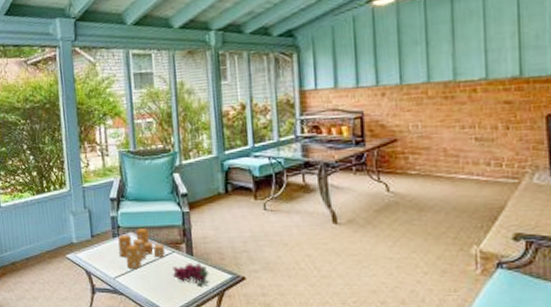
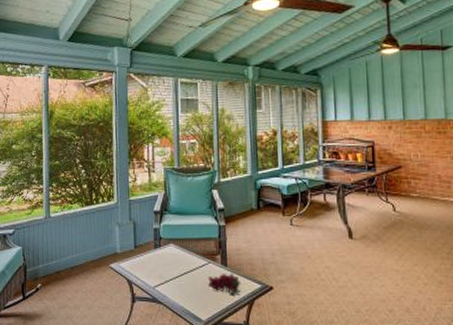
candle: present [118,228,166,268] -> none [159,240,202,278]

